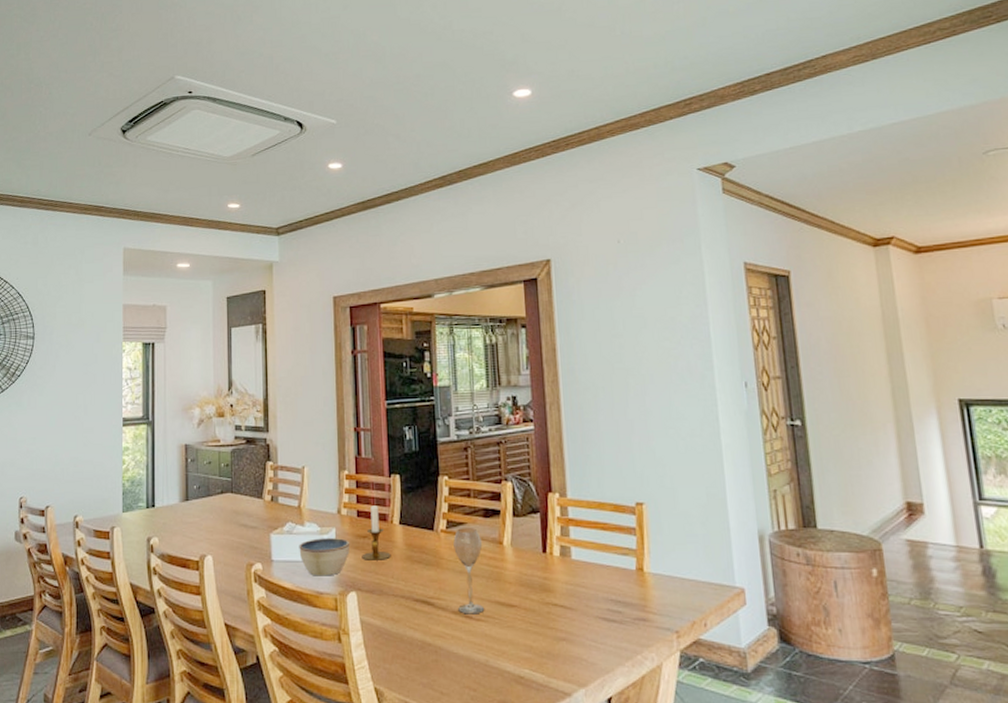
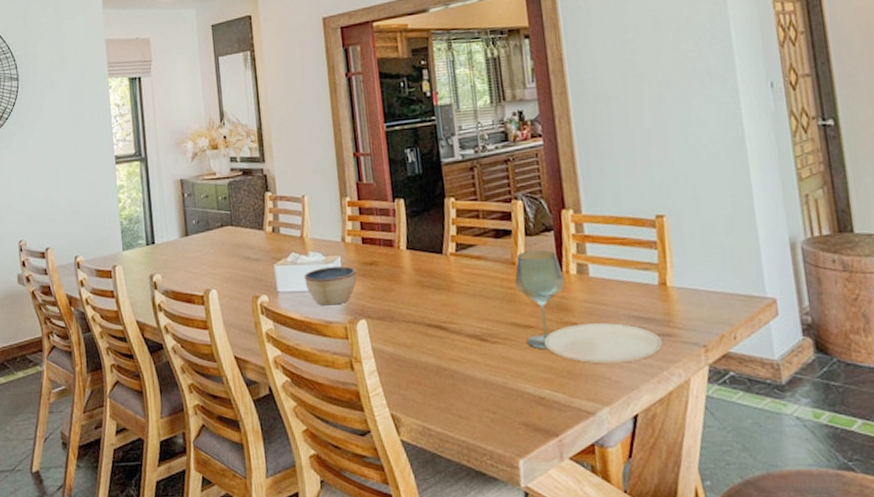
candlestick: present [362,505,391,560] -> none [369,231,400,288]
wineglass: present [453,528,485,614] -> none [464,249,501,338]
wine glass: none [500,531,549,629] -> present [514,250,565,350]
plate: none [526,605,638,646] -> present [544,323,663,364]

